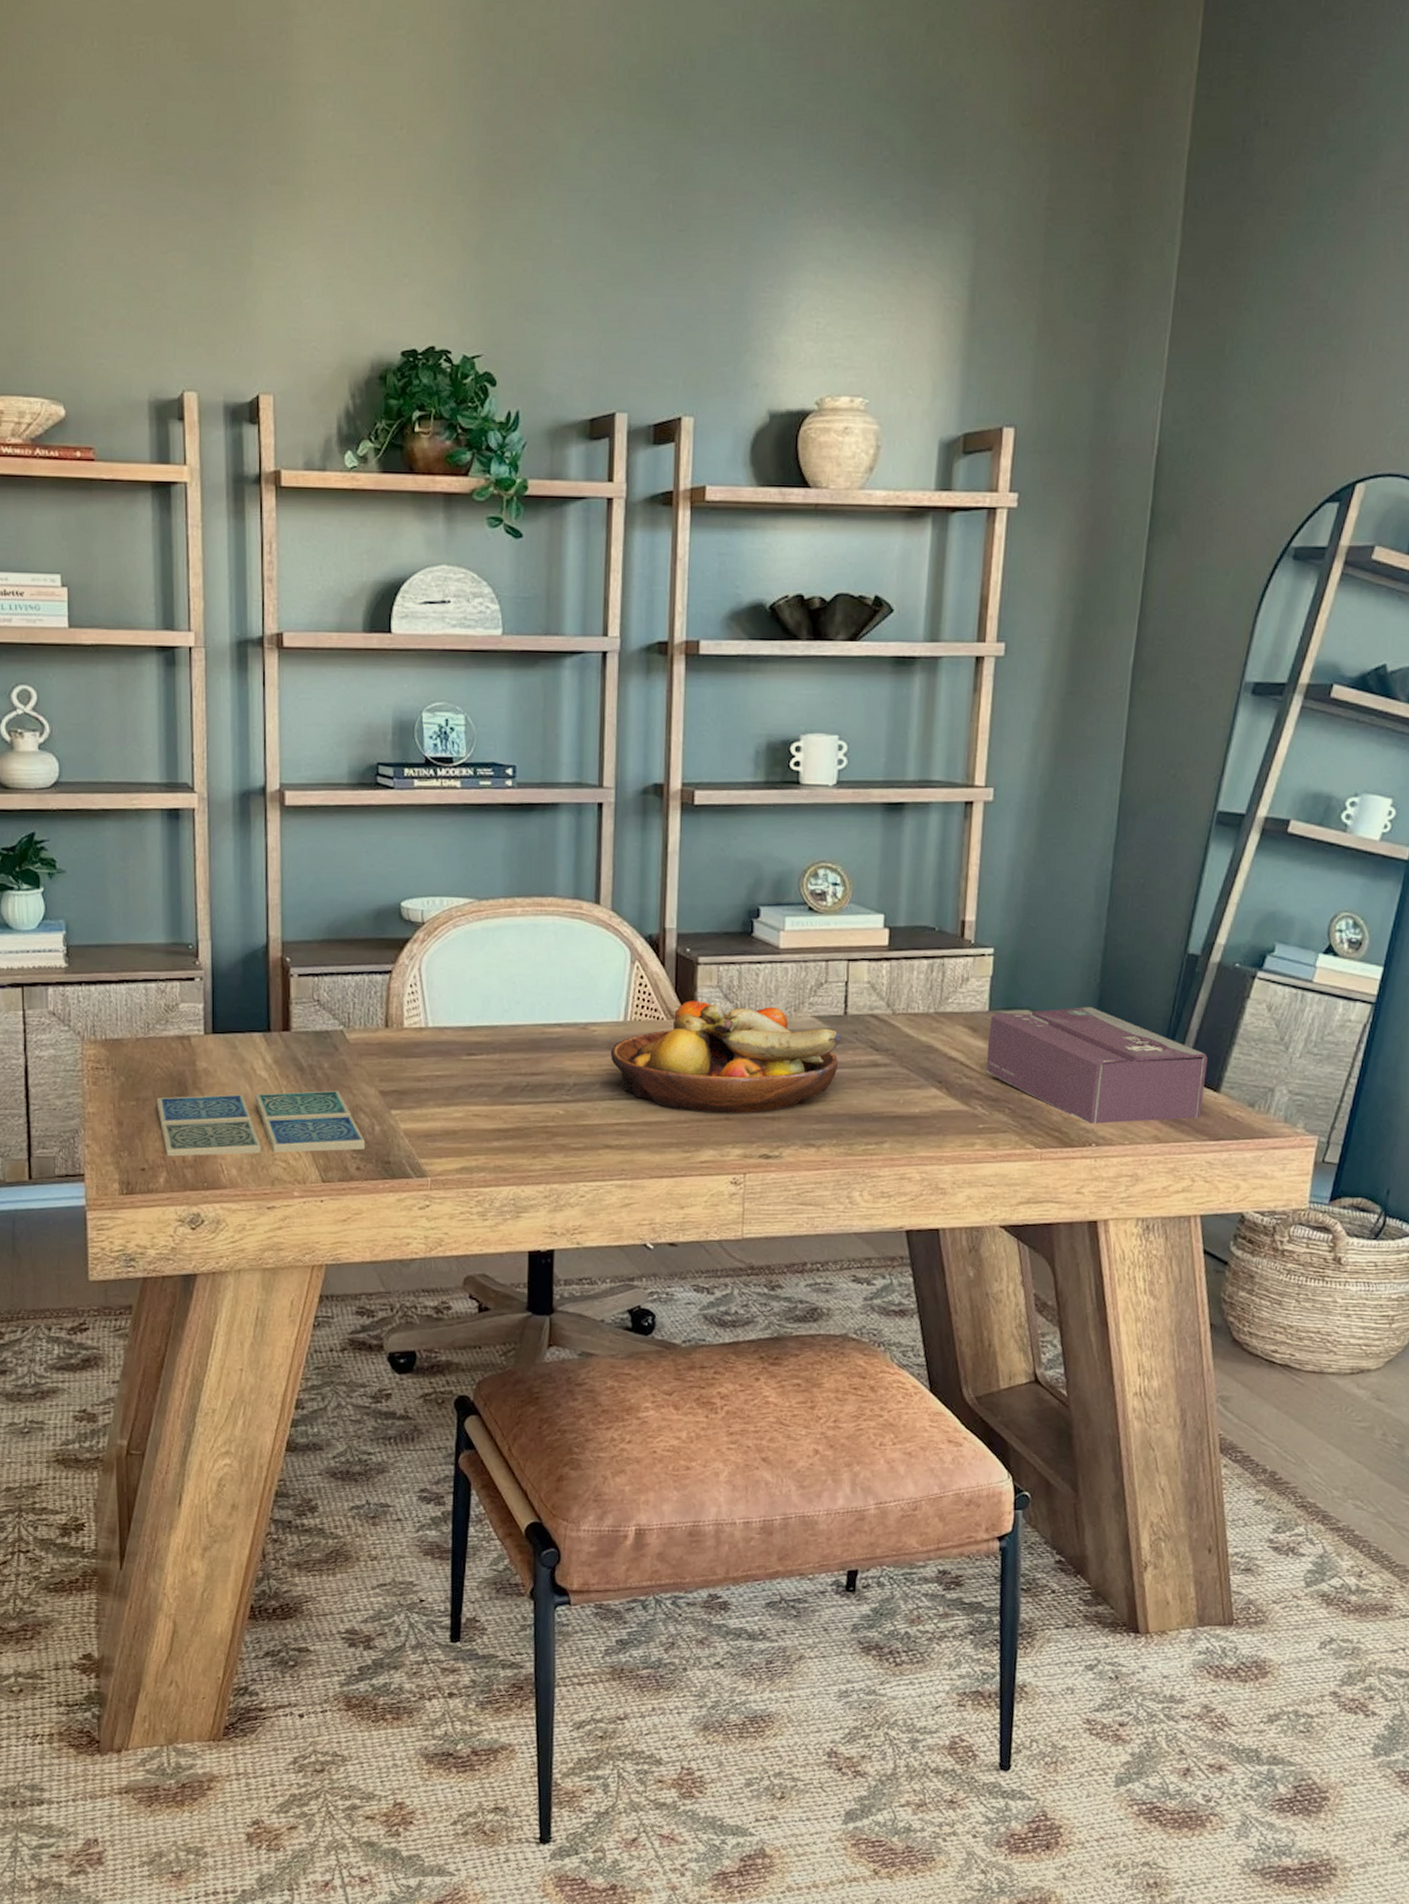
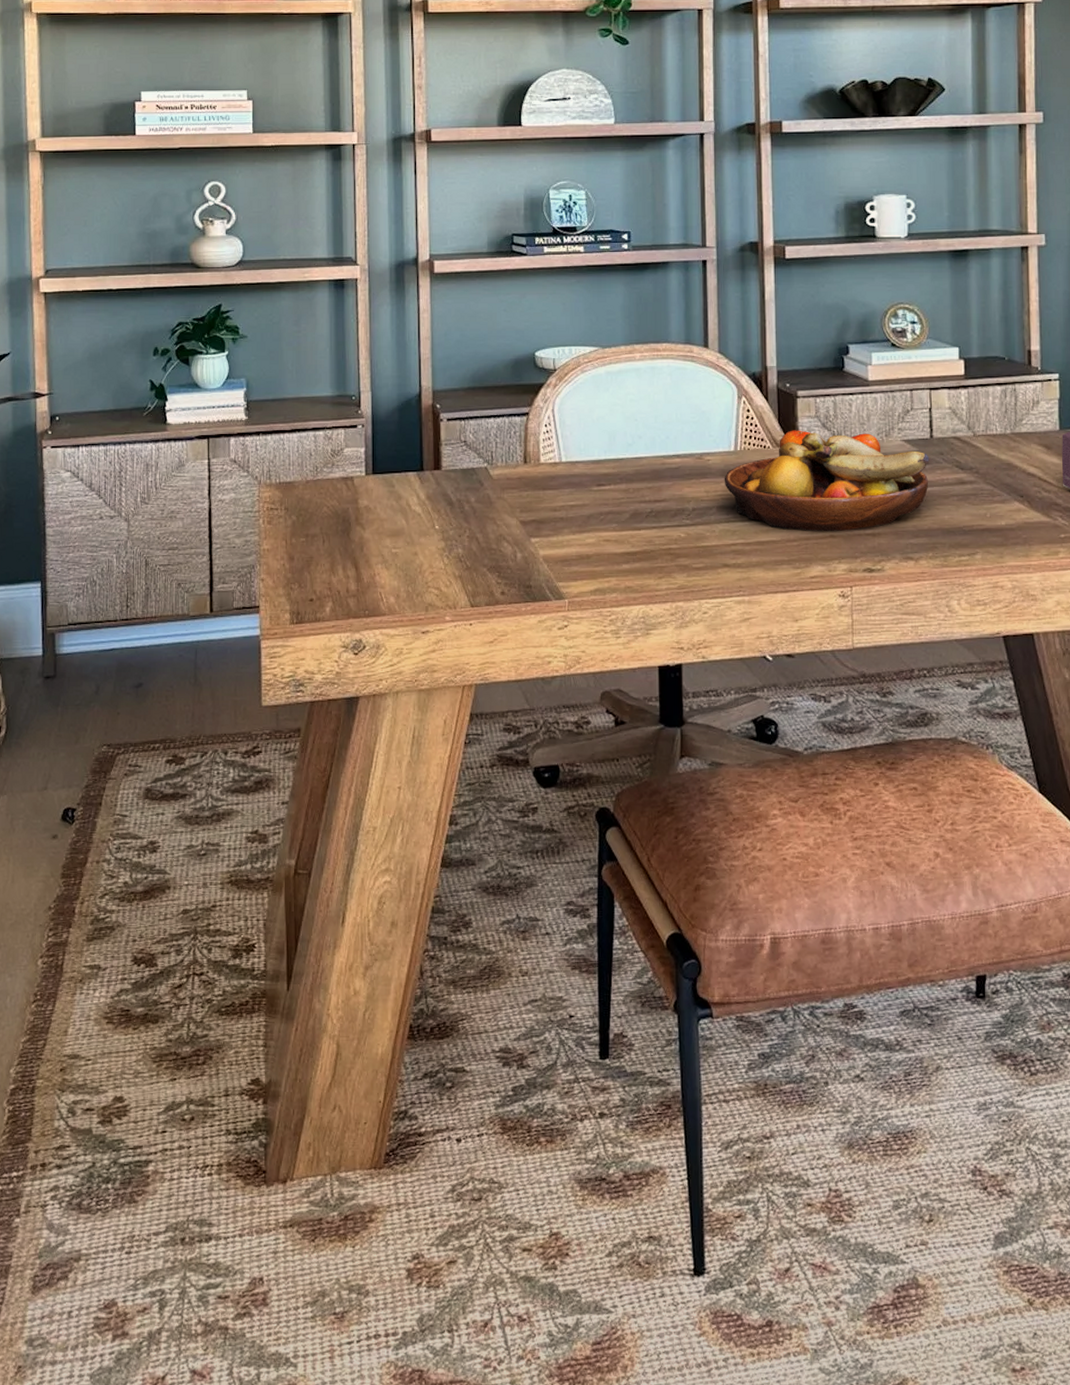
drink coaster: present [156,1090,366,1157] -> none [323,521,509,587]

